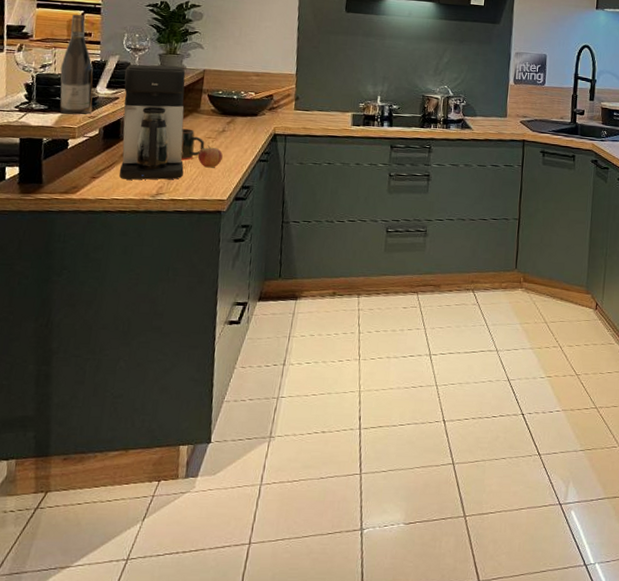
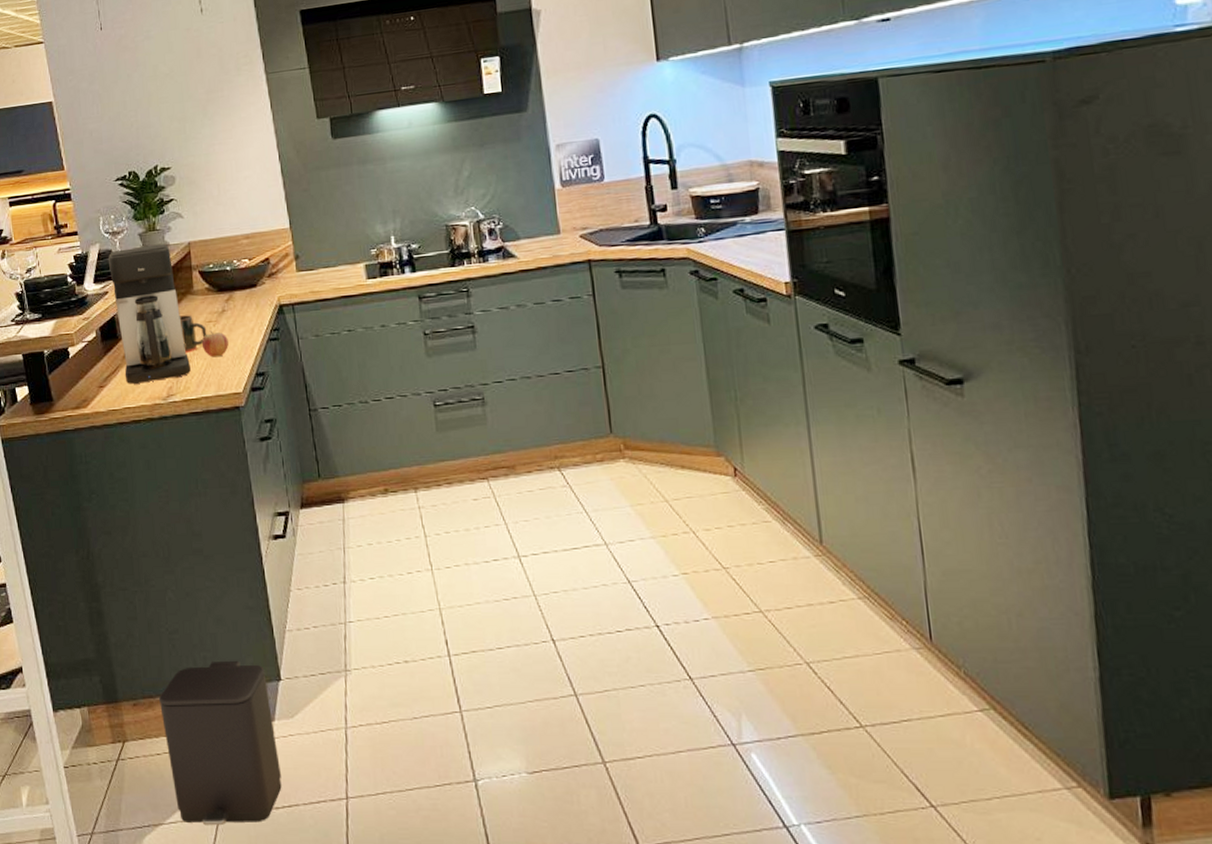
wine bottle: present [59,14,93,115] -> none [44,205,85,320]
pedal bin: none [88,424,198,568] -> present [158,660,282,826]

